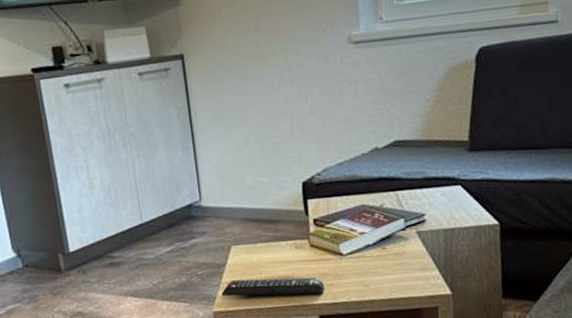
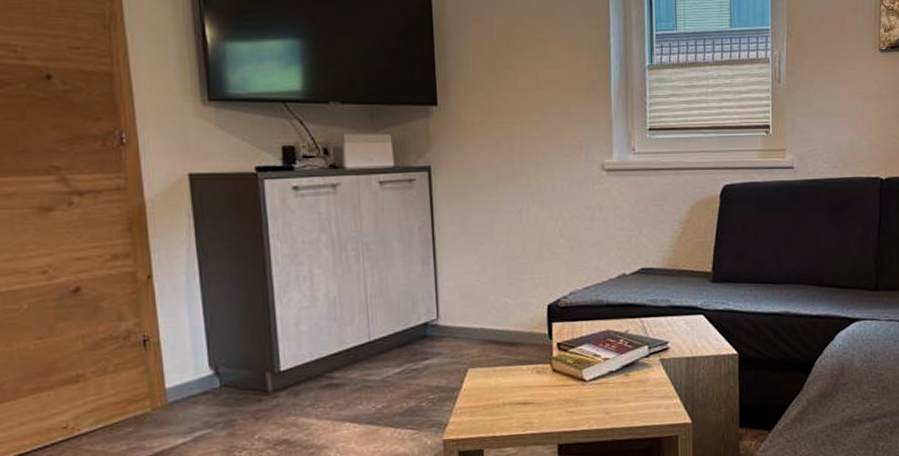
remote control: present [221,277,325,297] -> none [453,403,566,423]

